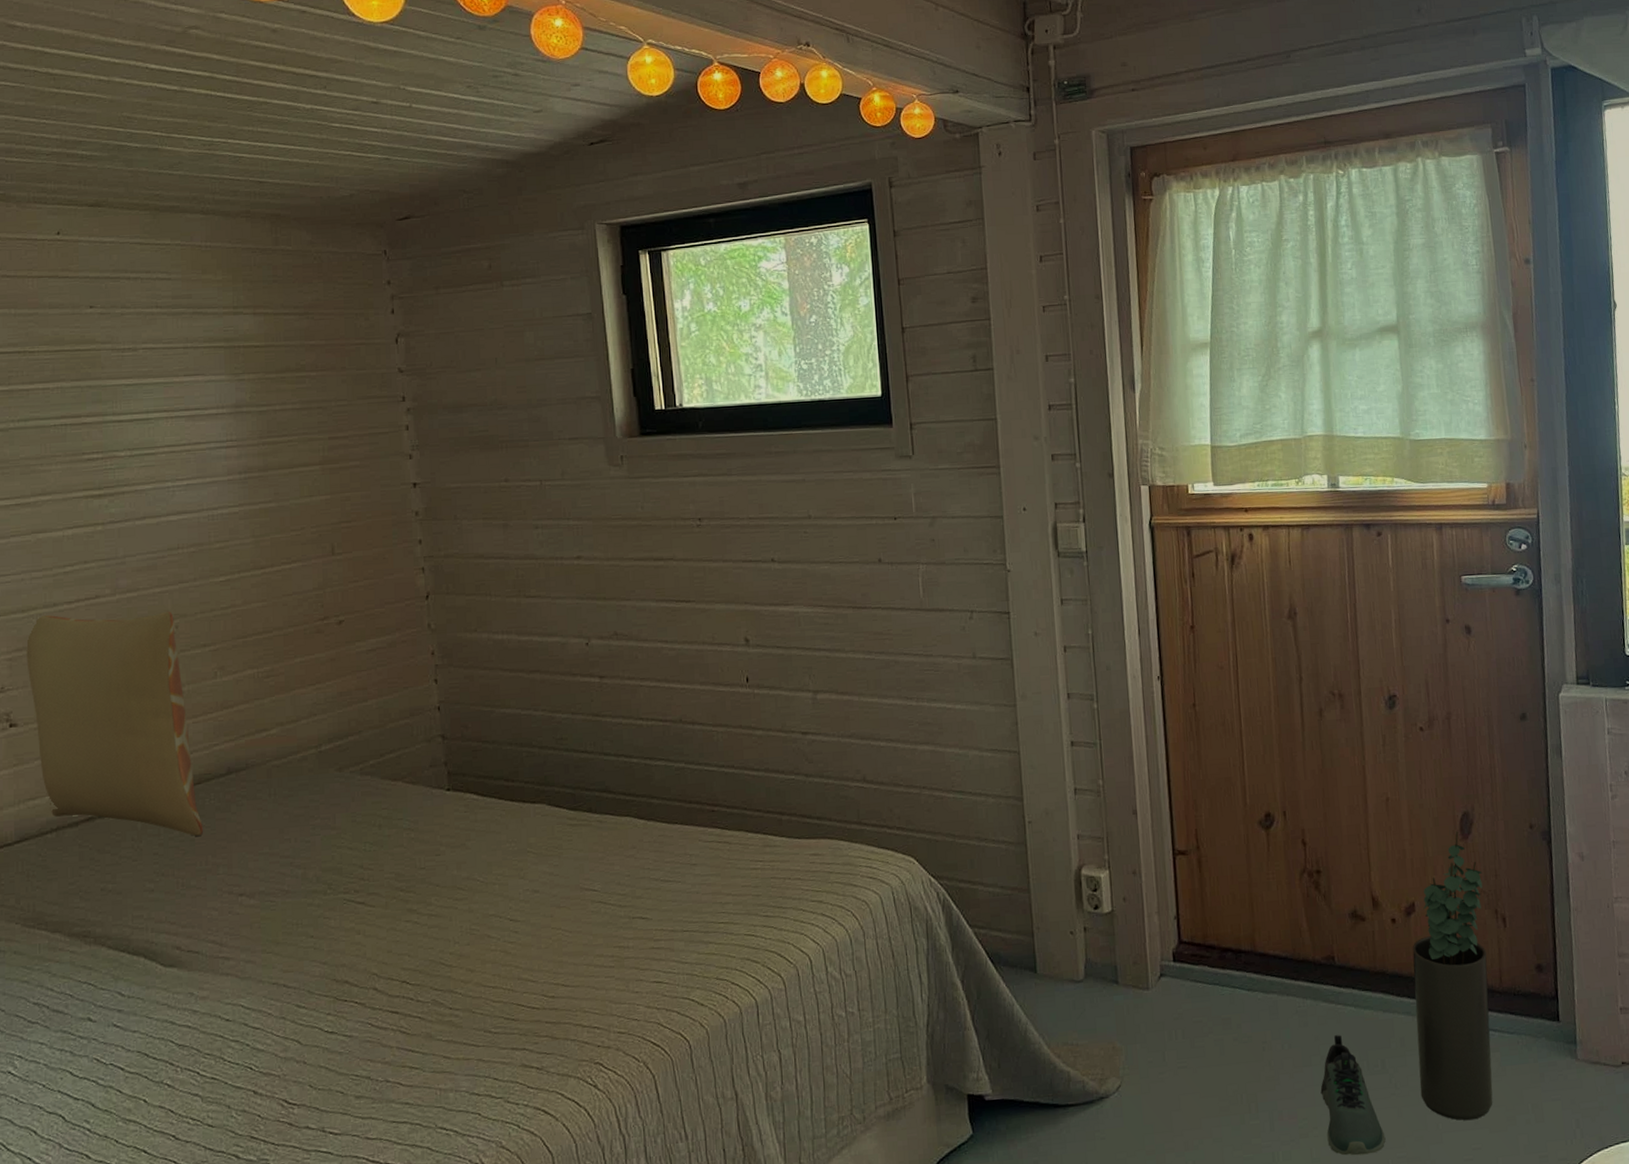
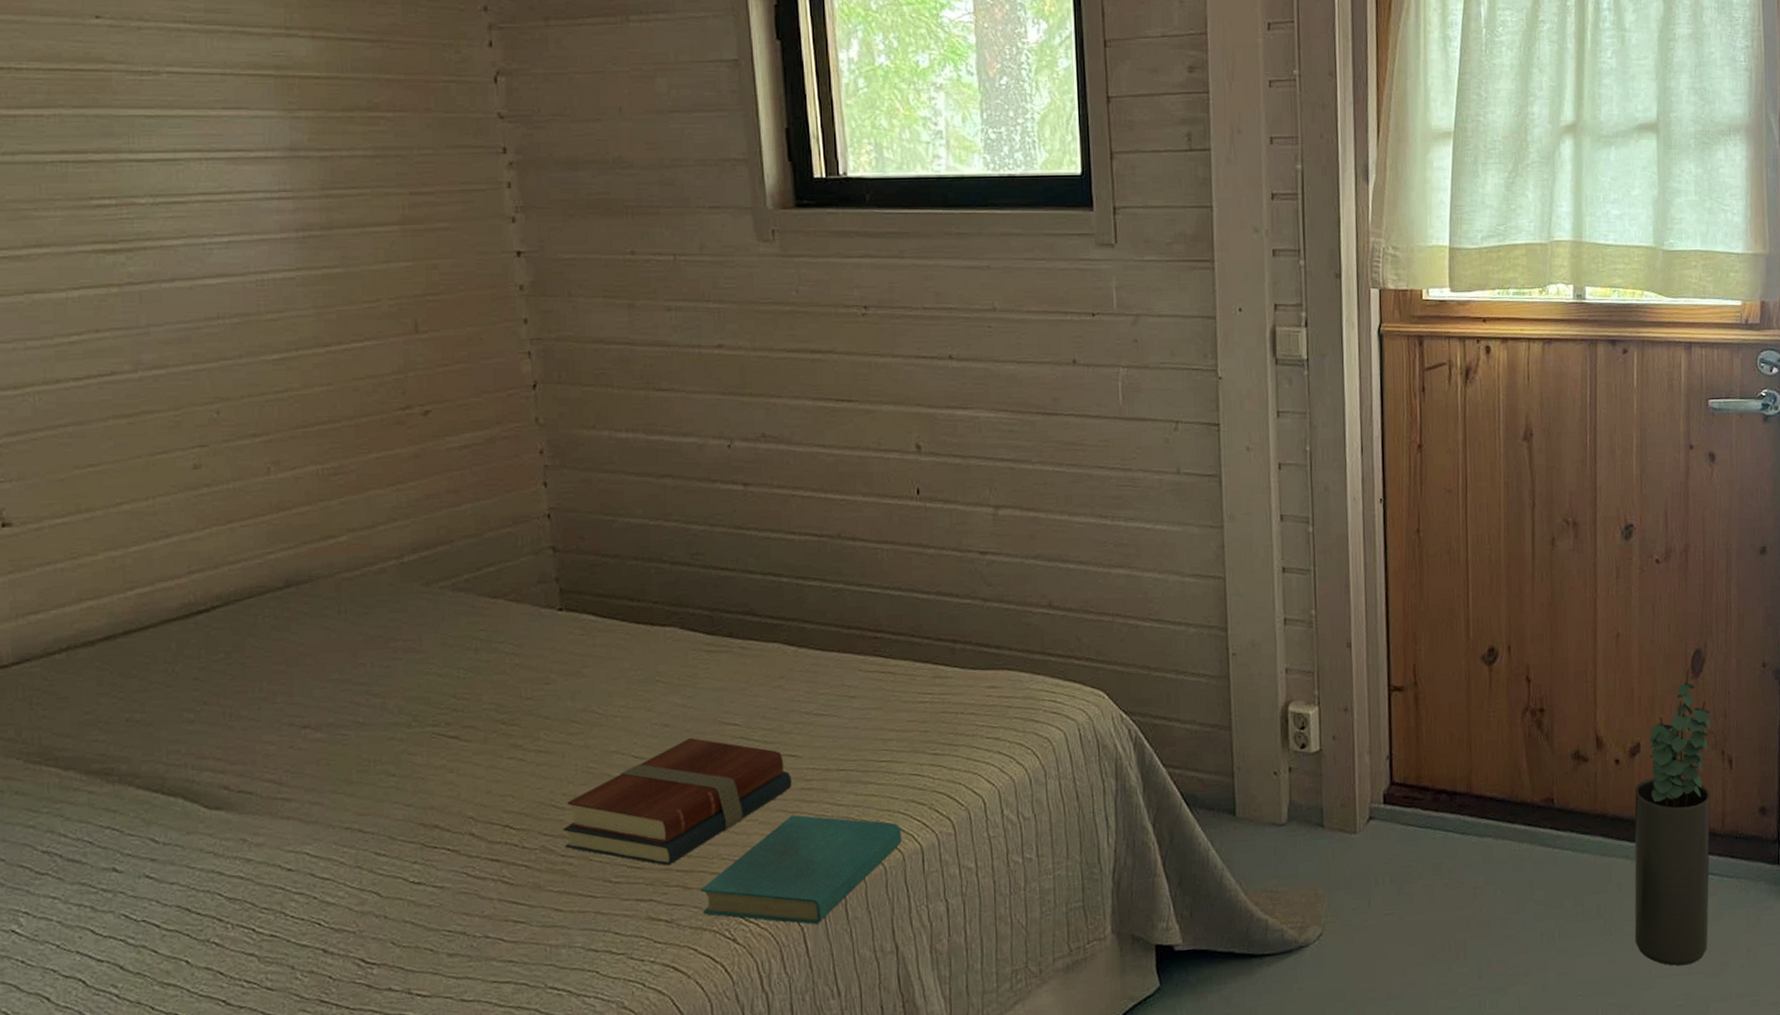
pillow: present [26,611,204,836] -> none [21,391,257,659]
books: none [451,902,644,1018] -> present [563,738,793,866]
book: none [567,971,739,1073] -> present [701,814,902,925]
athletic shoe: present [1320,1035,1386,1156] -> none [1532,879,1597,1003]

